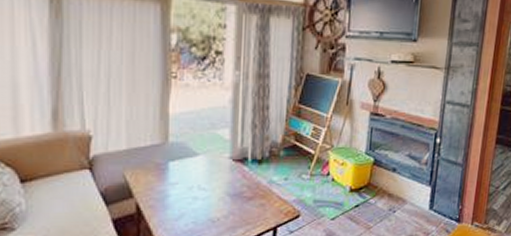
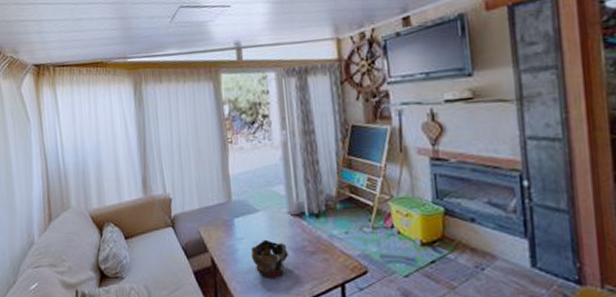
decorative bowl: none [185,184,226,226] -> present [251,239,290,280]

